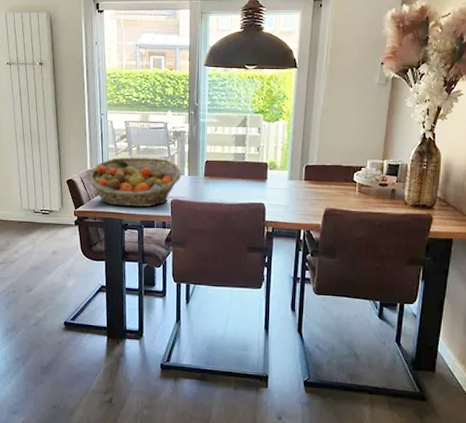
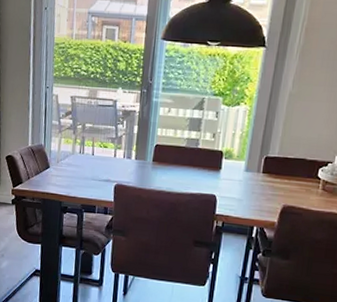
fruit basket: present [87,157,182,207] -> none [28,135,129,190]

